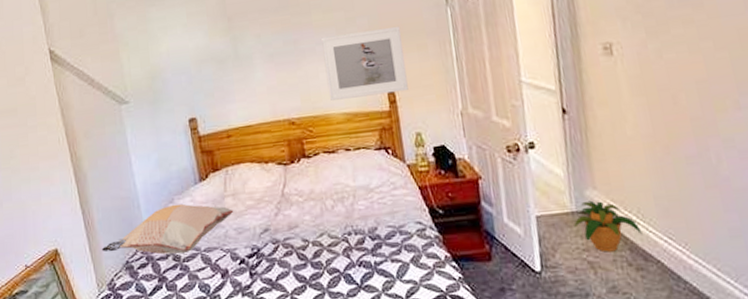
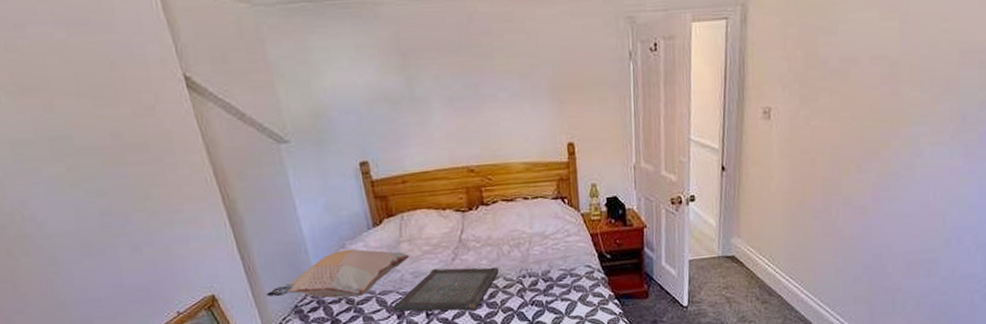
serving tray: none [217,223,323,271] -> present [393,267,499,311]
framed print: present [321,25,408,101] -> none [504,77,587,149]
potted plant: present [574,200,643,252] -> none [719,247,771,290]

